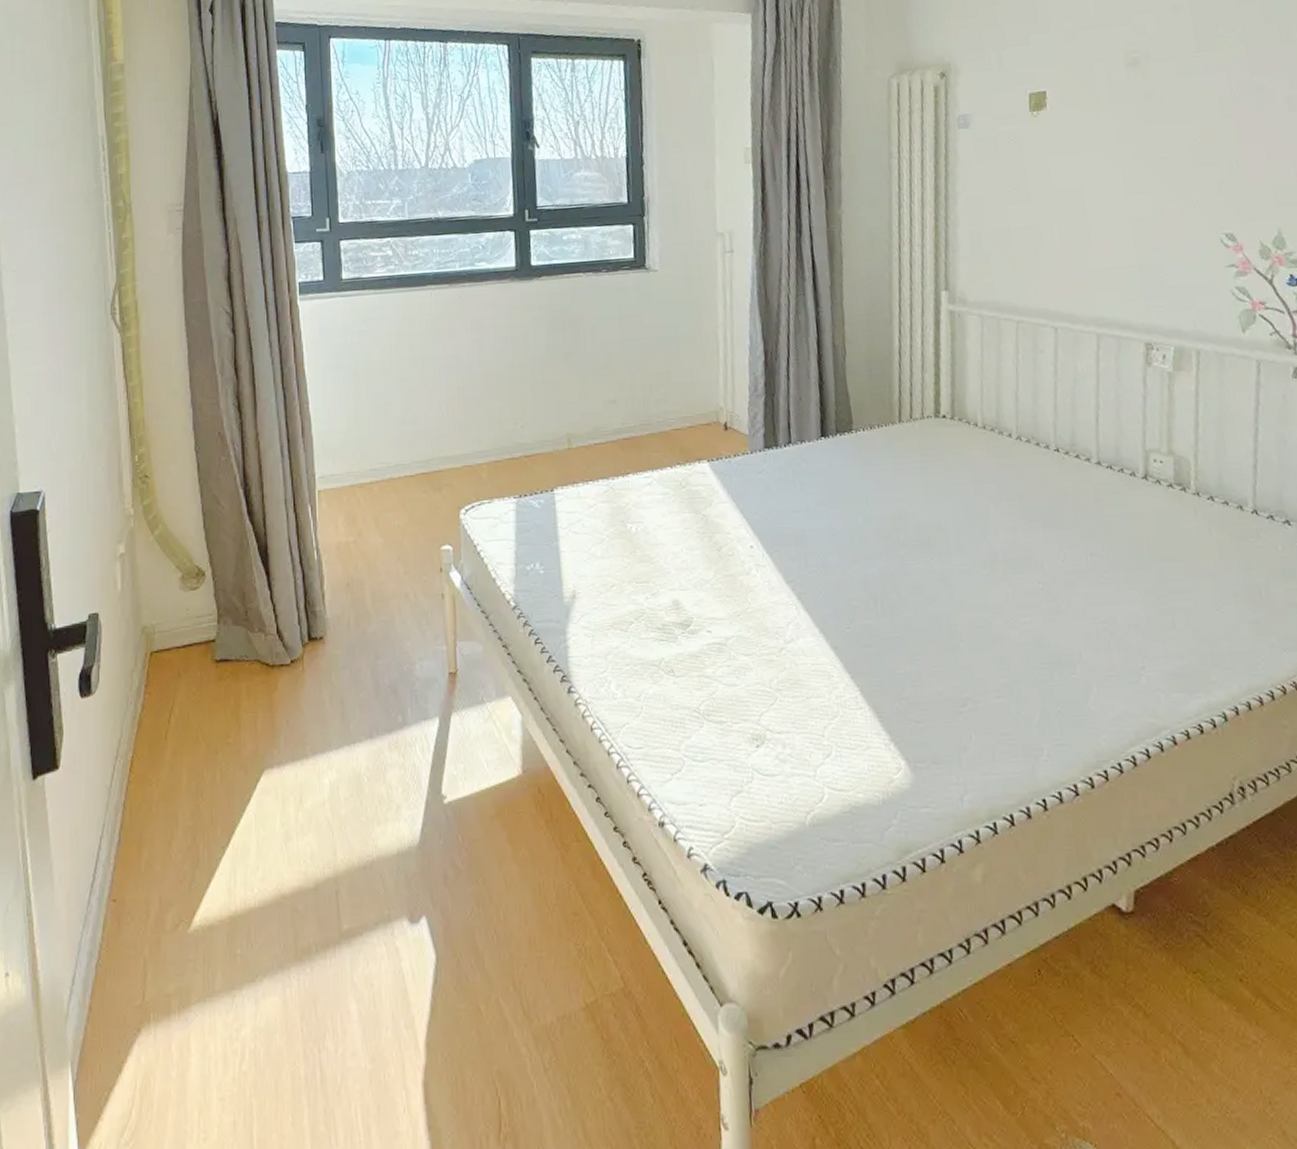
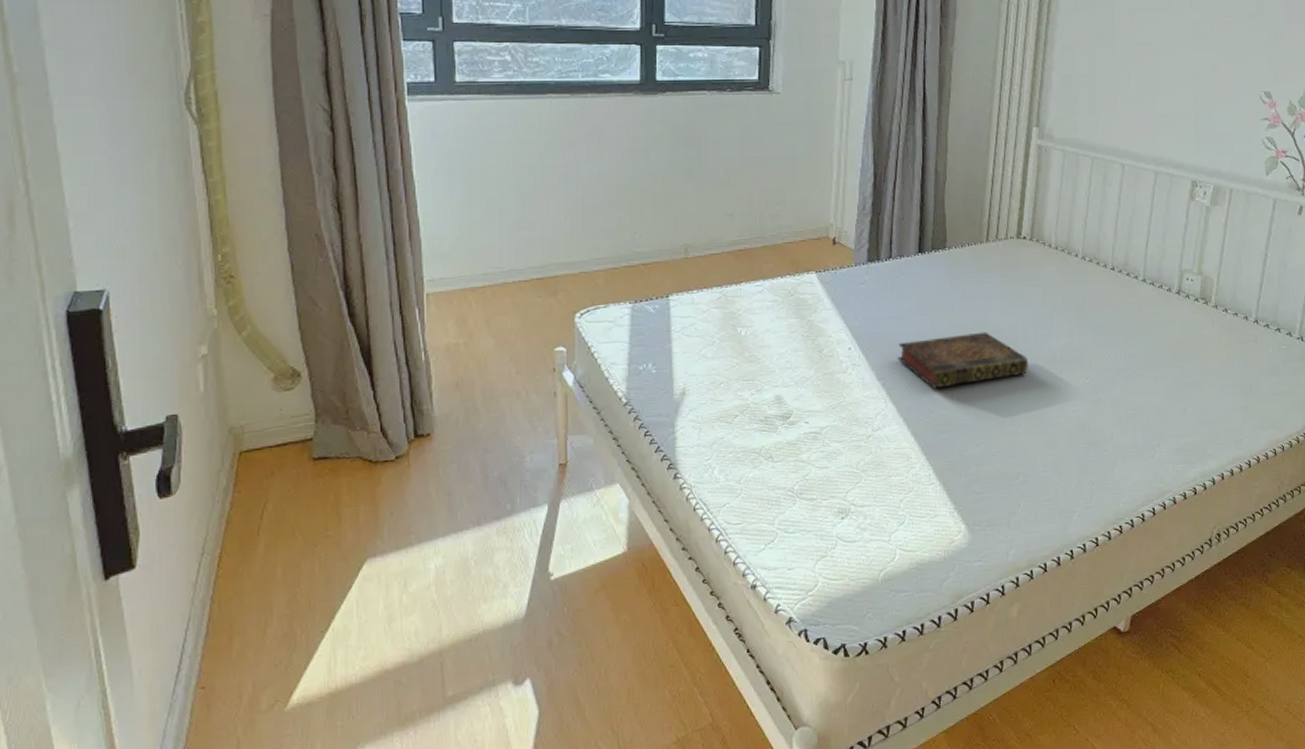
book: none [807,526,965,594] -> present [898,332,1028,389]

